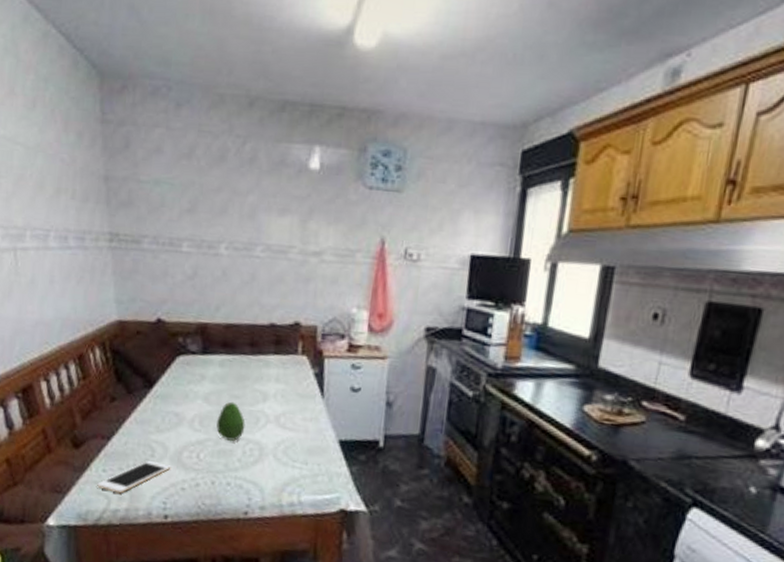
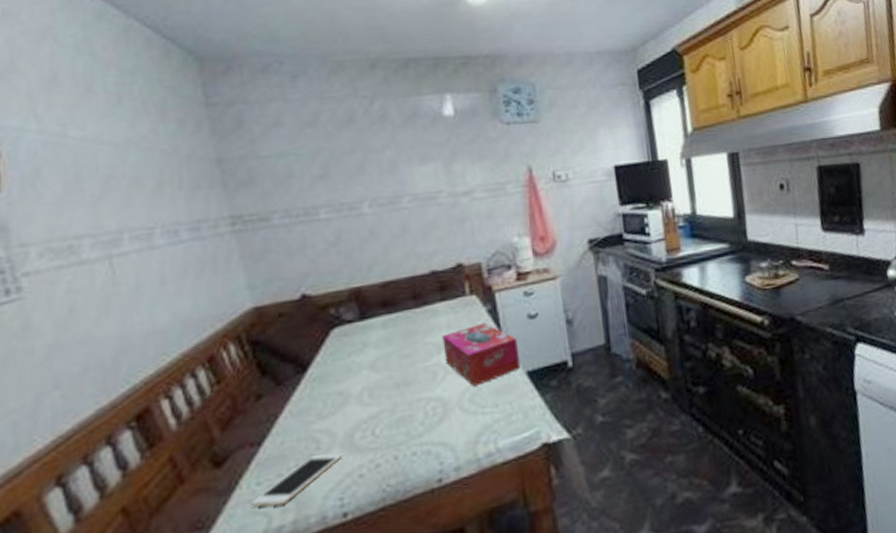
fruit: present [216,401,245,442] -> none [389,362,423,407]
tissue box: none [268,384,336,441] -> present [442,322,521,386]

